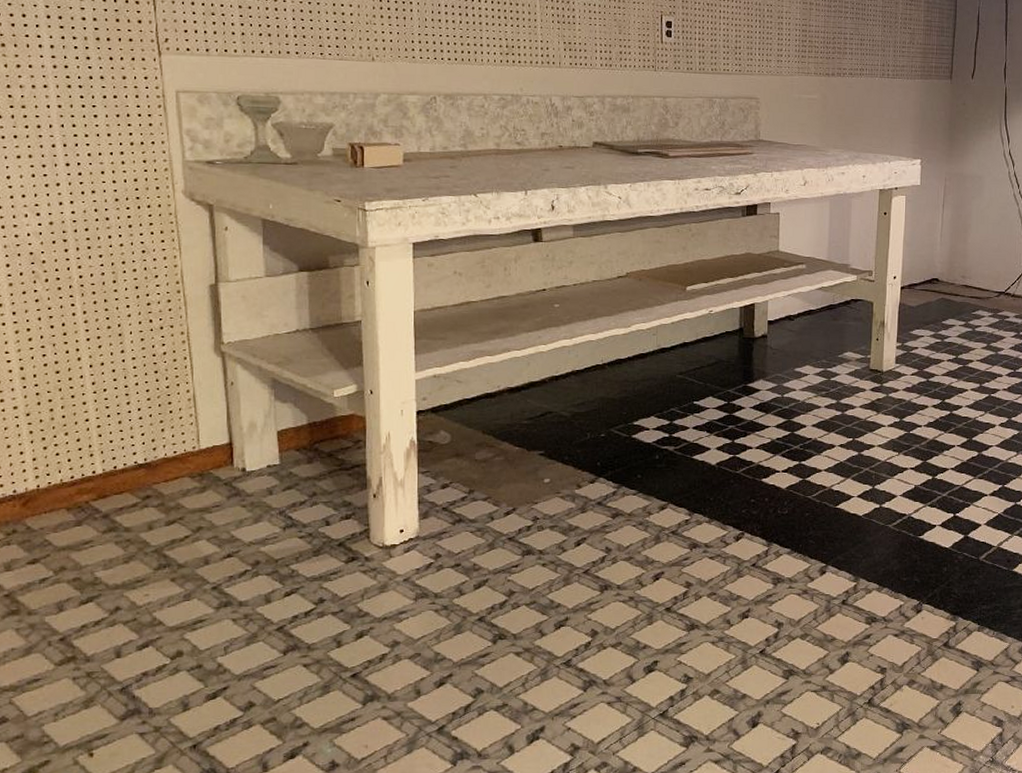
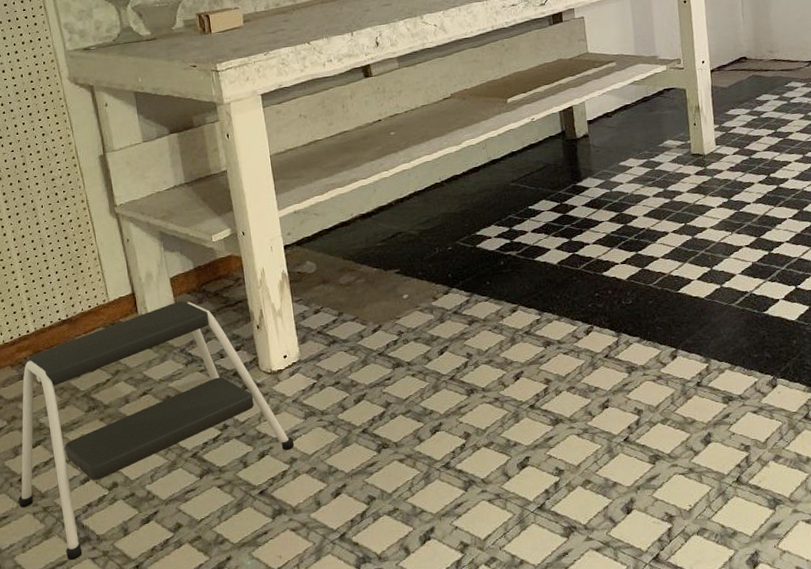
step stool: none [56,458,400,734] -> present [18,301,295,560]

